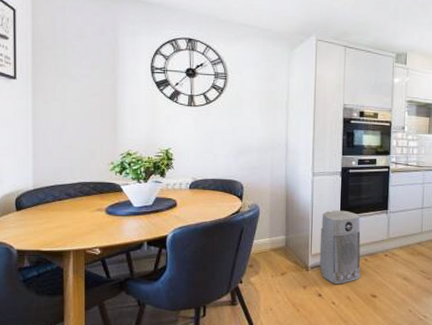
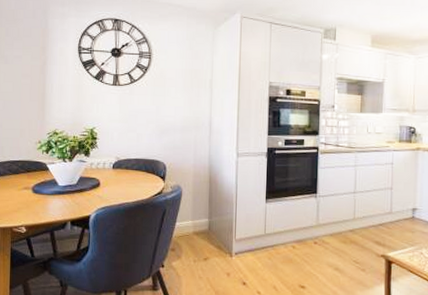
air purifier: present [319,210,361,284] -> none [244,192,288,273]

